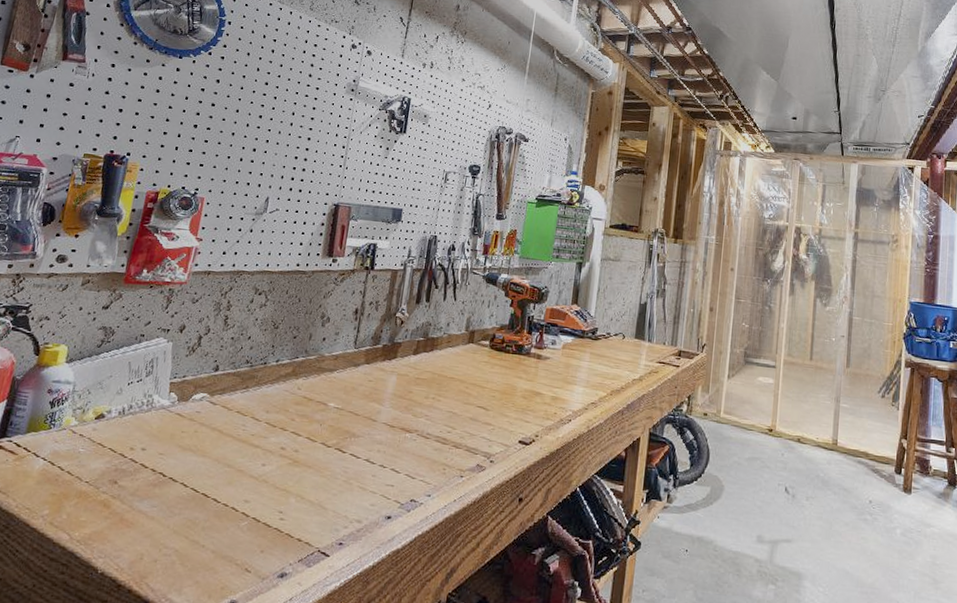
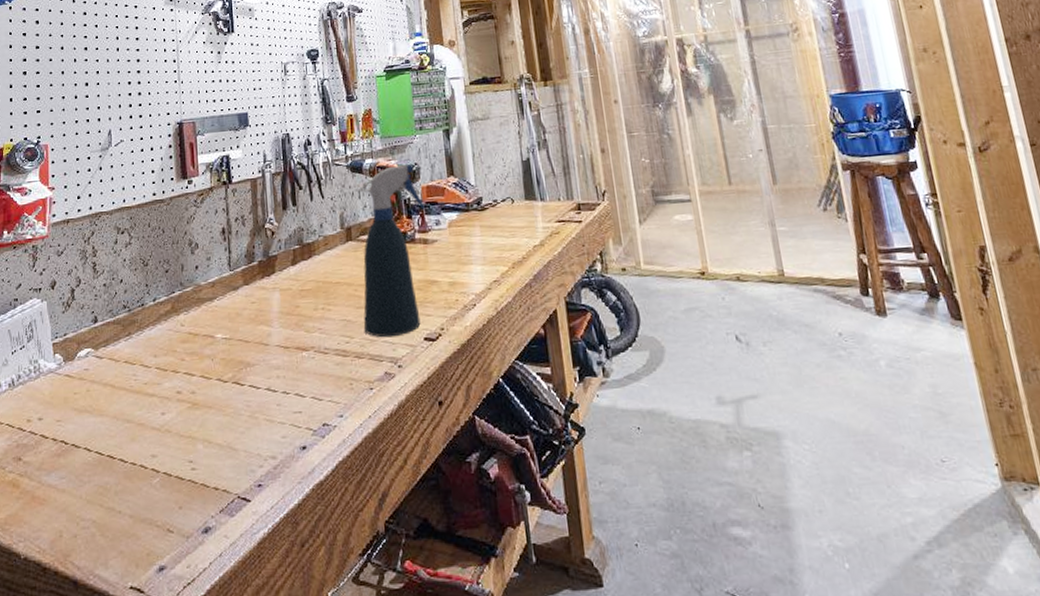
spray bottle: none [466,284,545,435] -> present [355,164,425,338]

